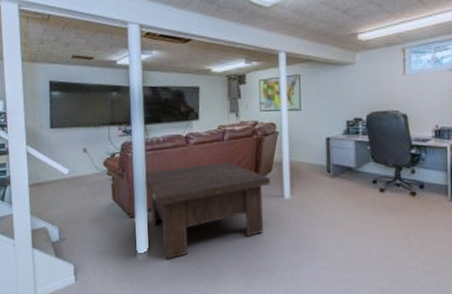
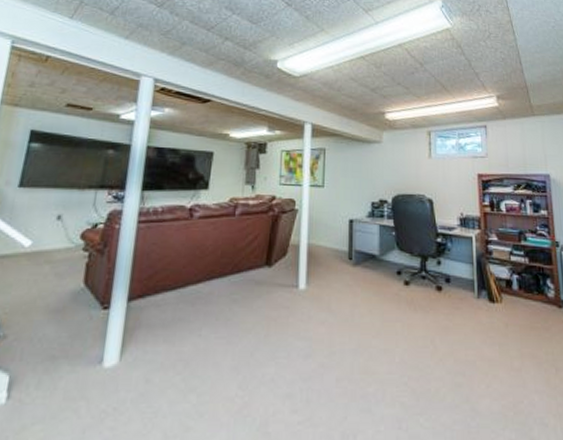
coffee table: present [144,162,270,260] -> none [130,241,284,369]

